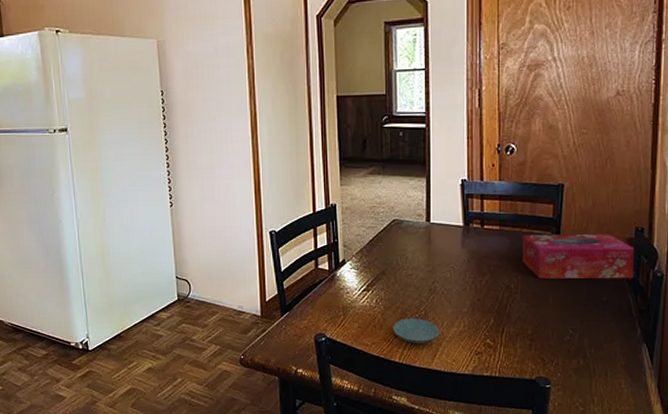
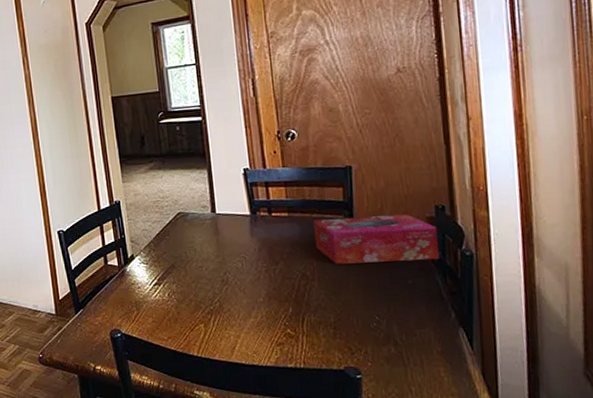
saucer: present [393,318,440,344] -> none [188,310,237,337]

